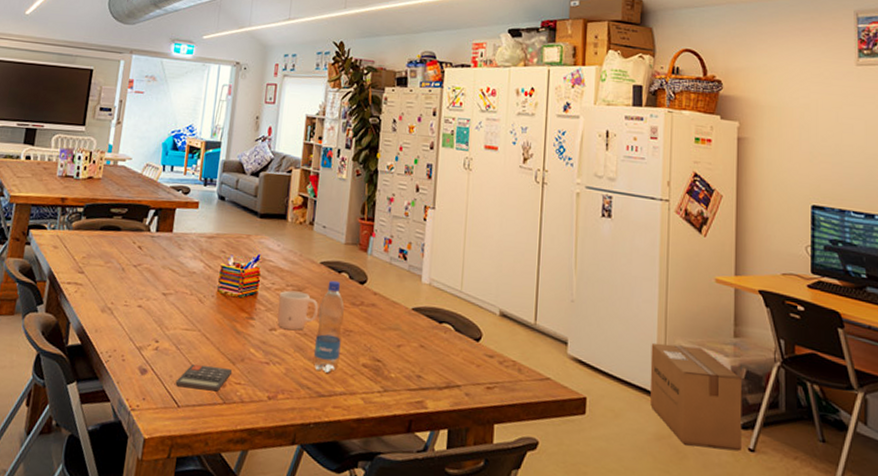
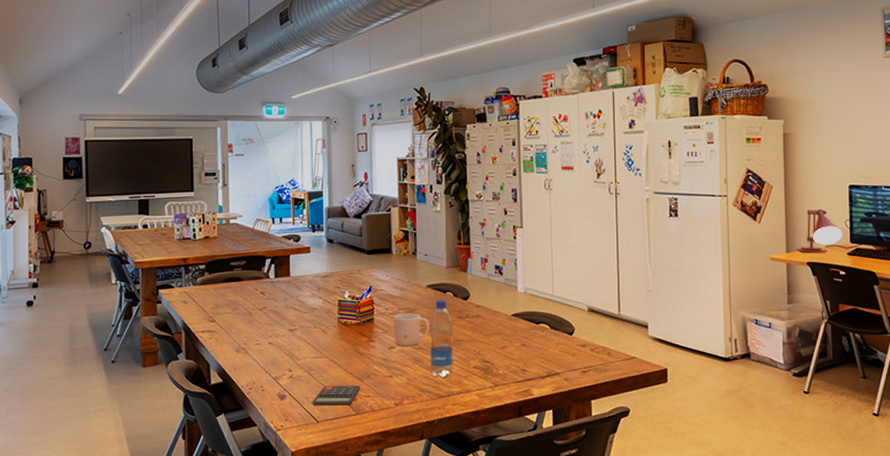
box: present [650,342,743,452] -> none [719,316,798,396]
desk lamp: none [746,228,802,282] -> present [796,208,843,253]

